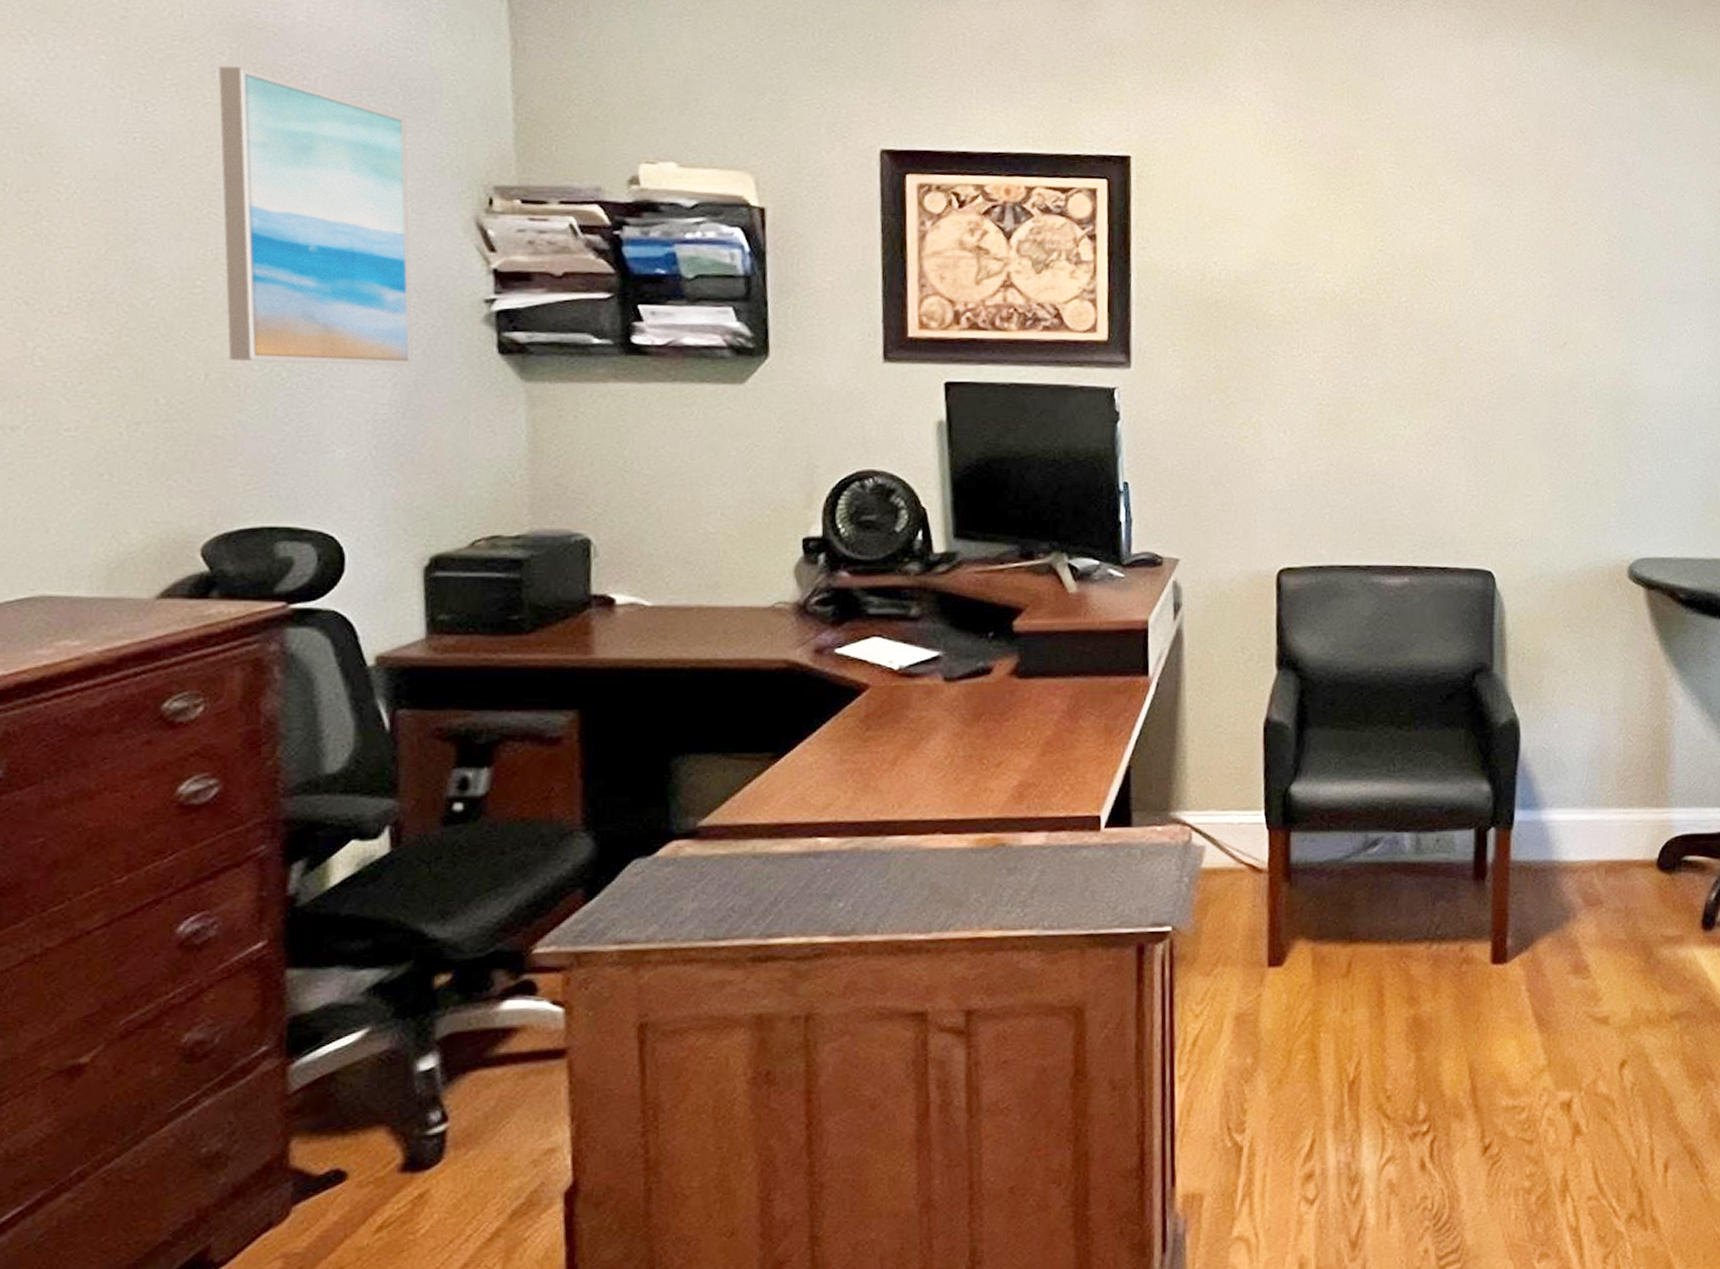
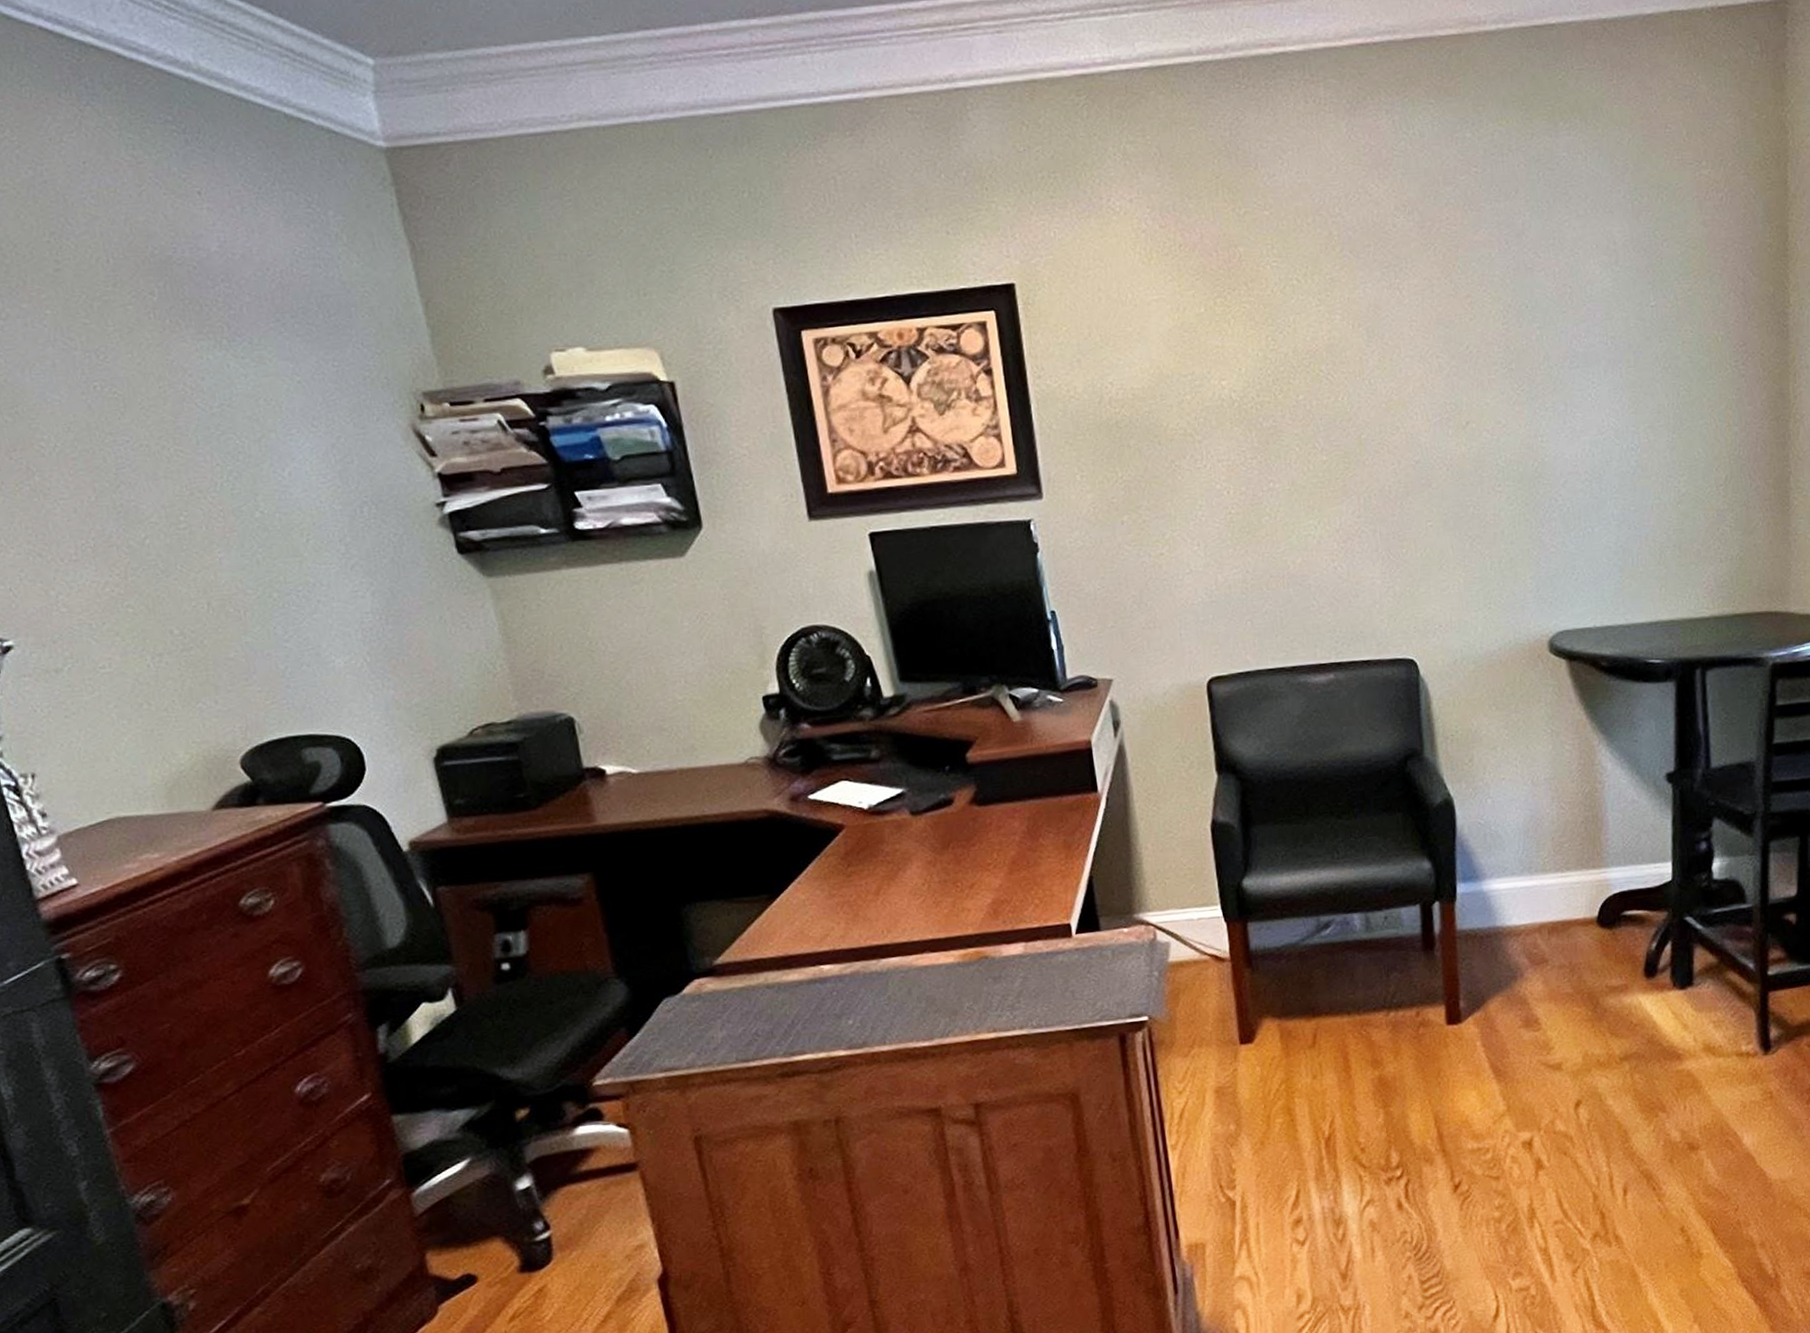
wall art: present [218,66,413,366] -> none [152,304,384,587]

